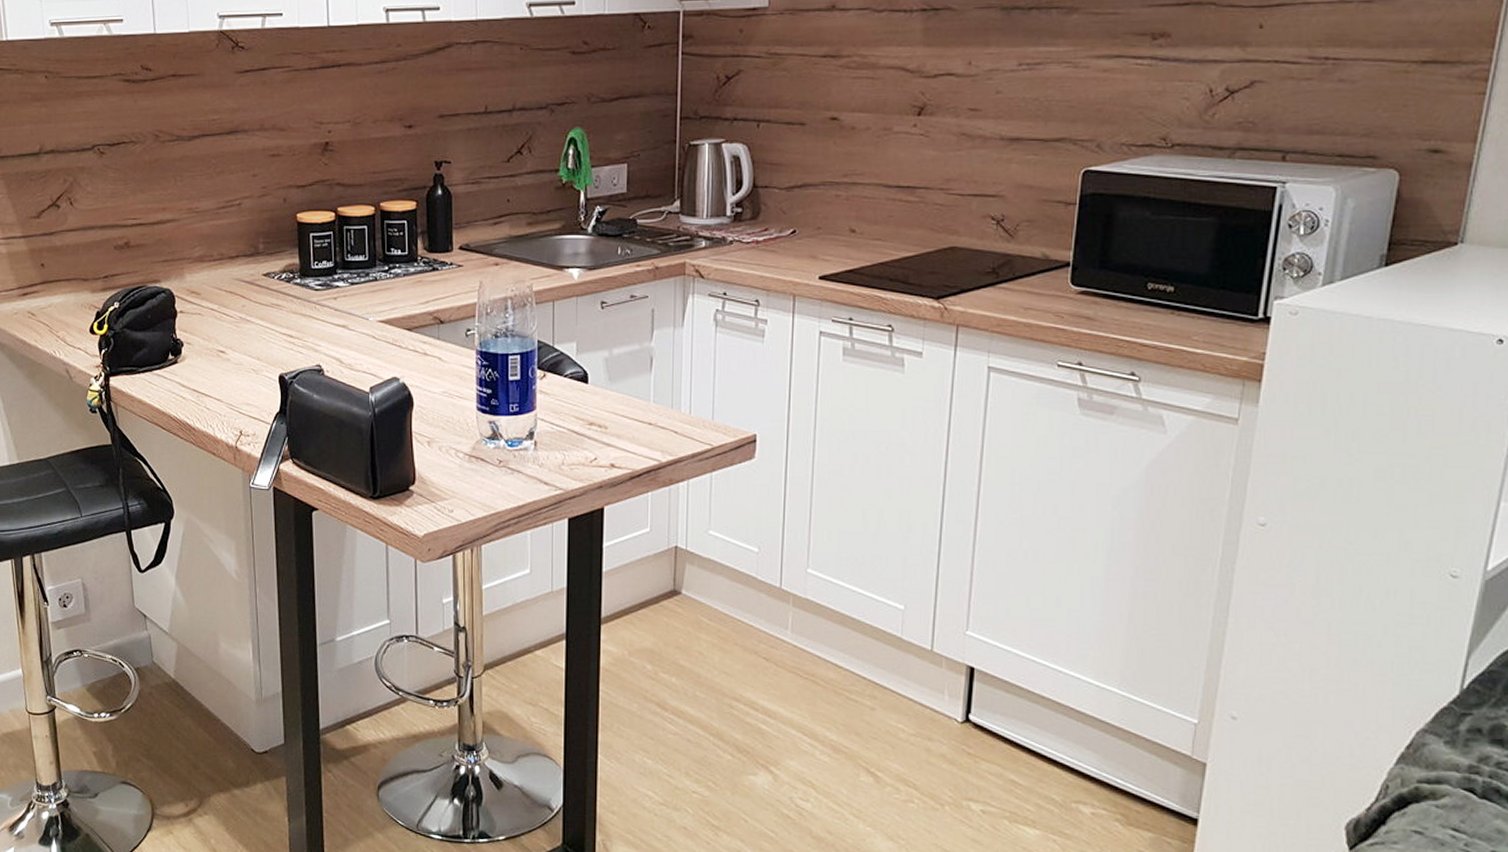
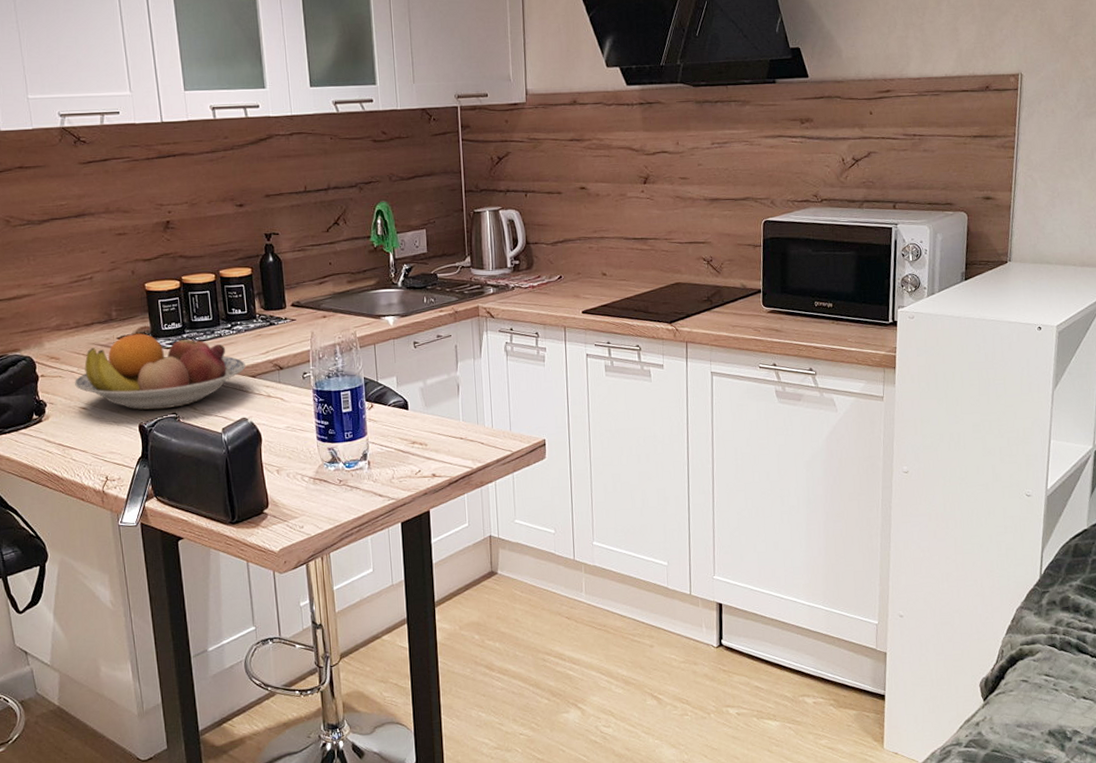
fruit bowl: none [215,271,401,360] -> present [75,333,246,410]

